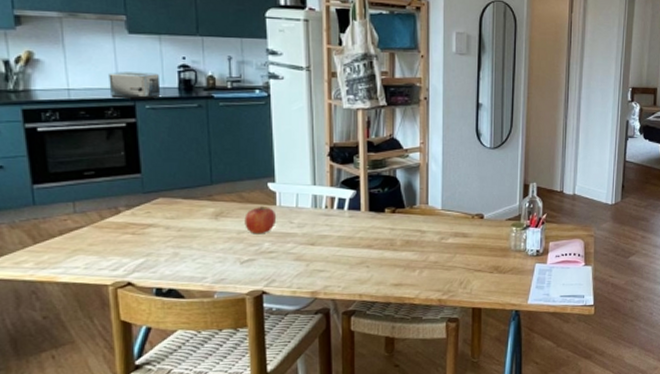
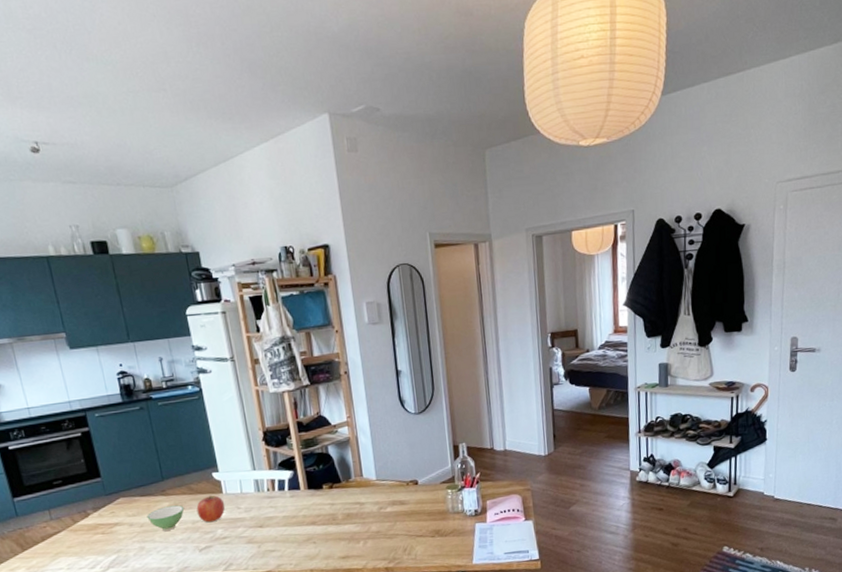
toaster: present [108,71,161,99] -> none [59,382,107,411]
bowl: none [187,212,231,239] -> present [147,505,185,532]

